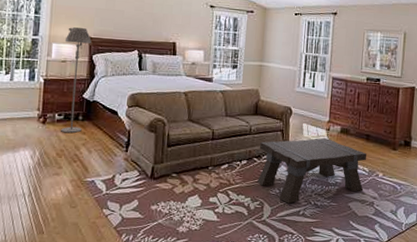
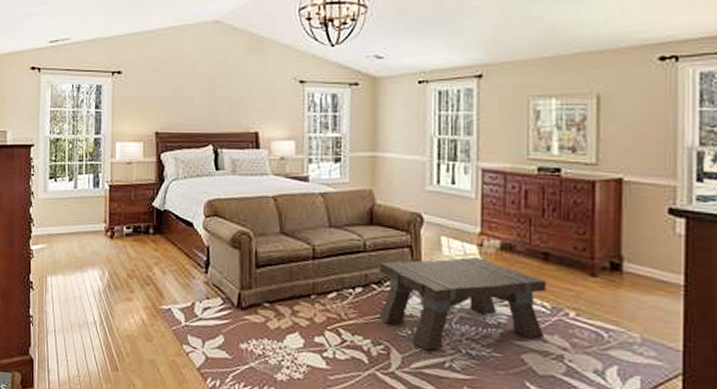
floor lamp: present [61,27,92,134] -> none [129,122,158,250]

